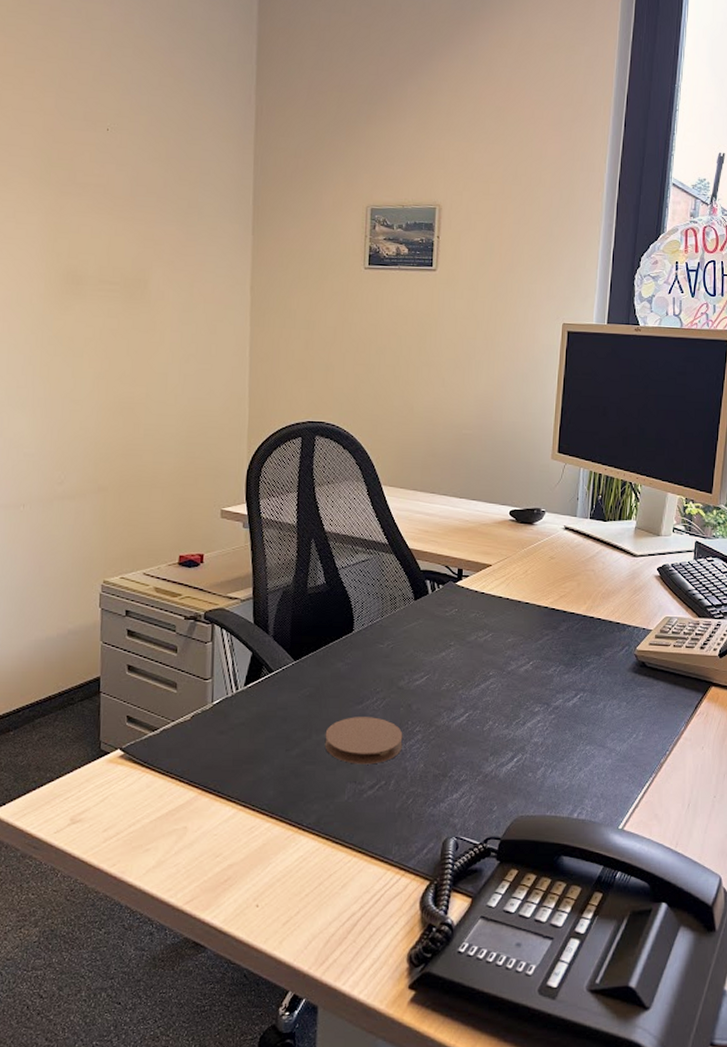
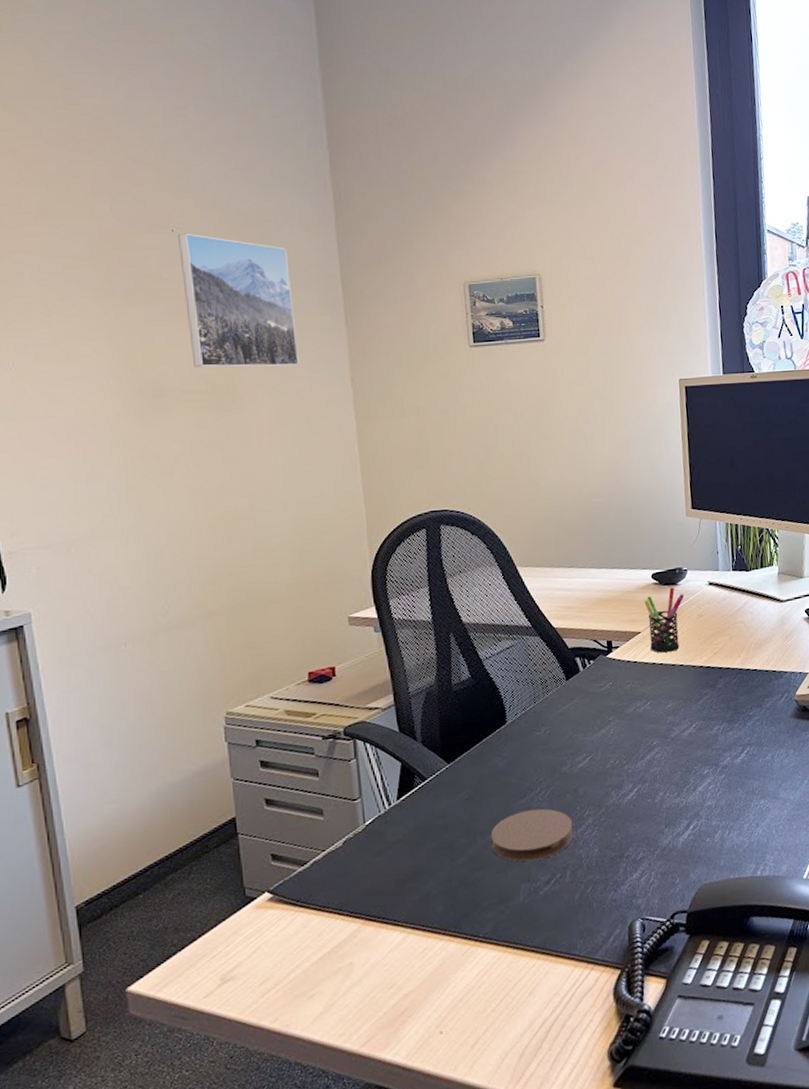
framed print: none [111,133,208,269] -> present [178,233,299,368]
pen holder: none [498,526,539,589] -> present [644,587,685,653]

